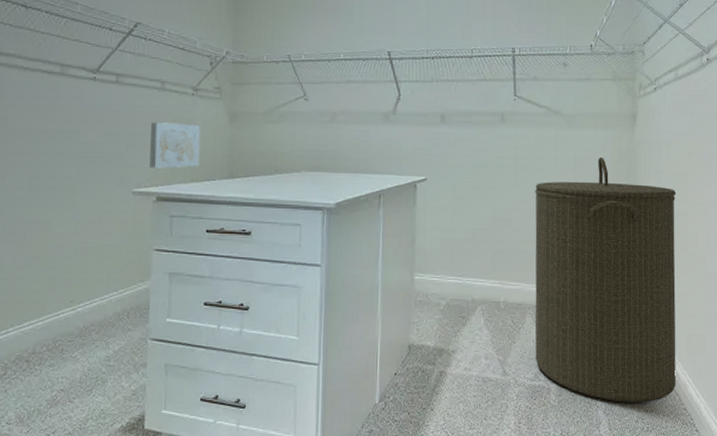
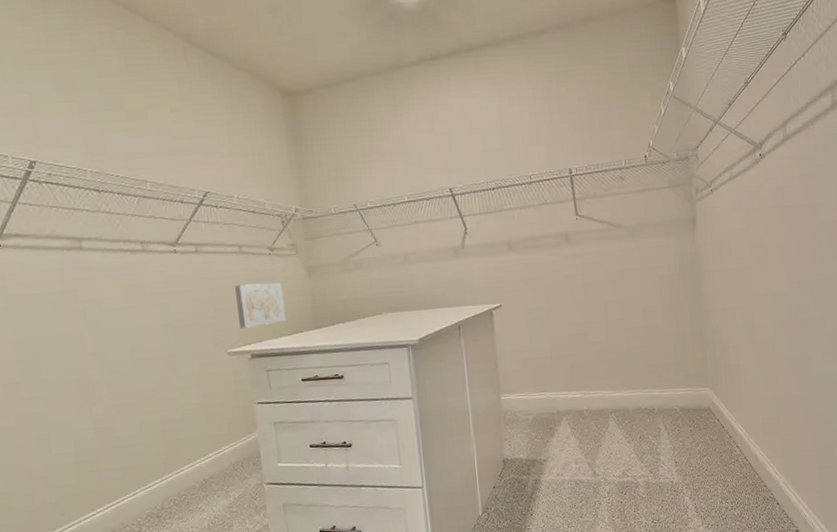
laundry hamper: present [535,156,677,404] -> none [605,262,755,487]

